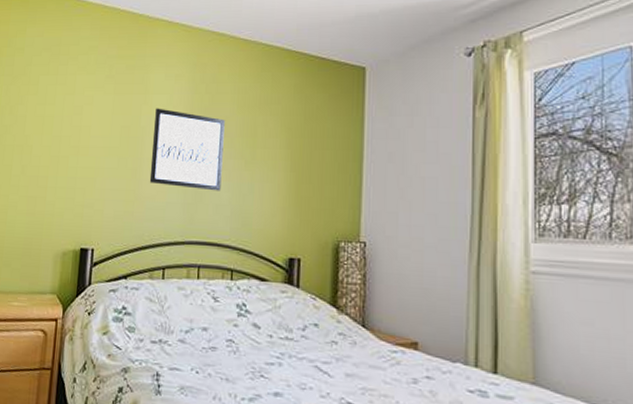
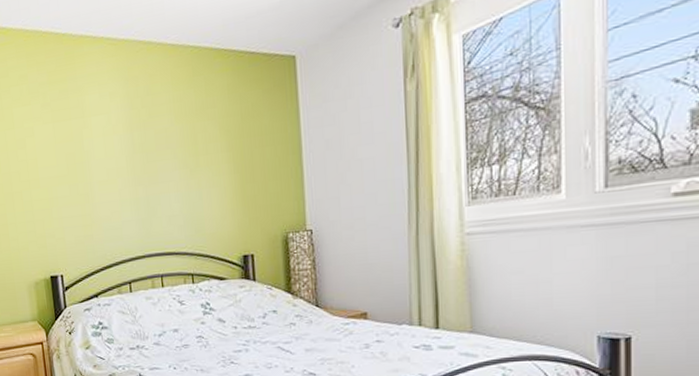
wall art: present [149,108,225,191] -> none [96,129,171,206]

